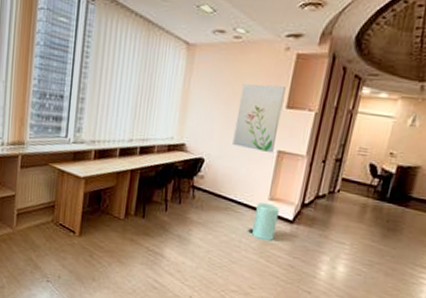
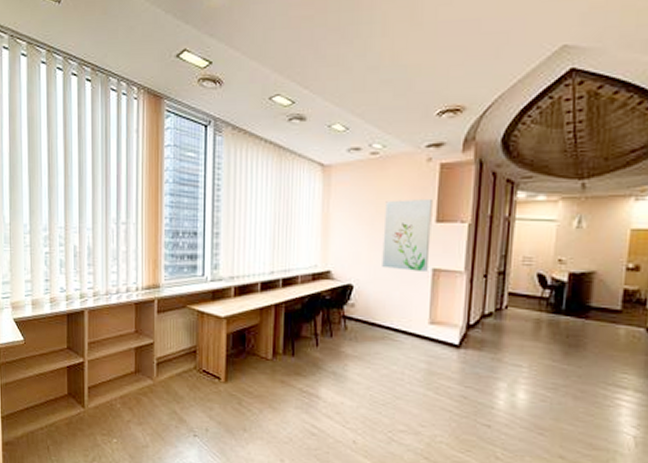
trash can: present [248,203,279,242] -> none [410,328,442,371]

